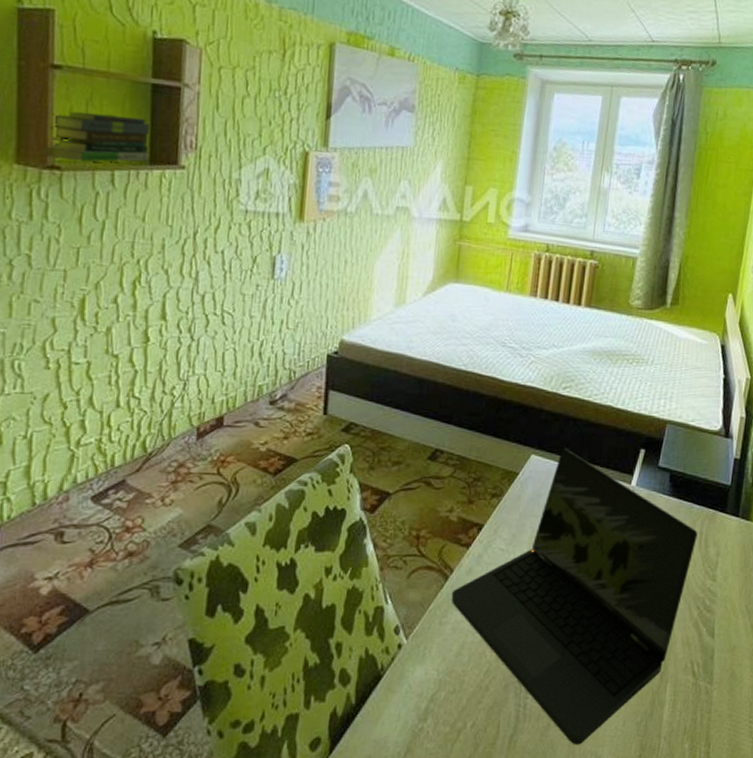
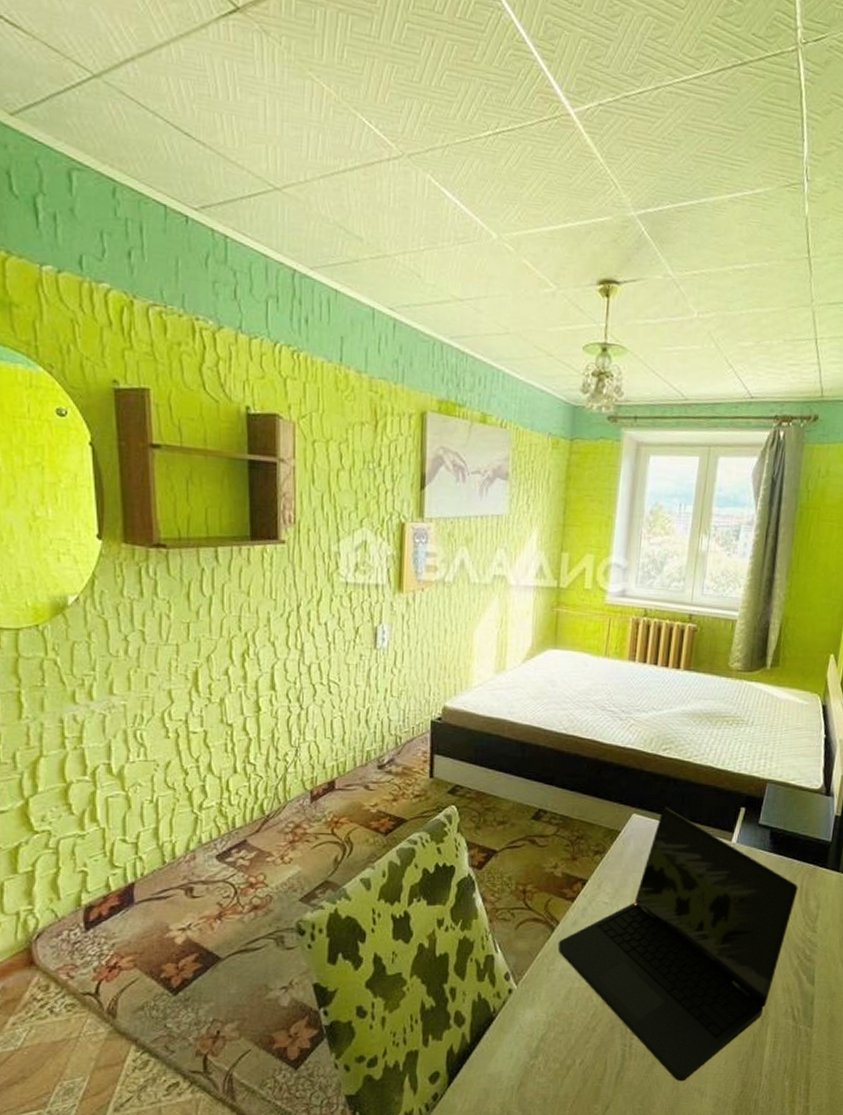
books: present [42,112,150,163] -> none [148,491,250,540]

